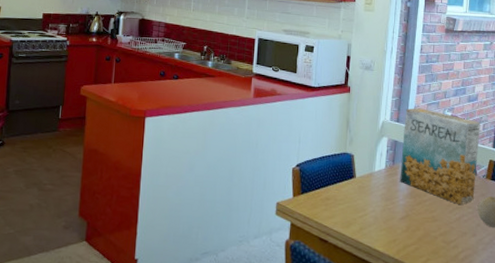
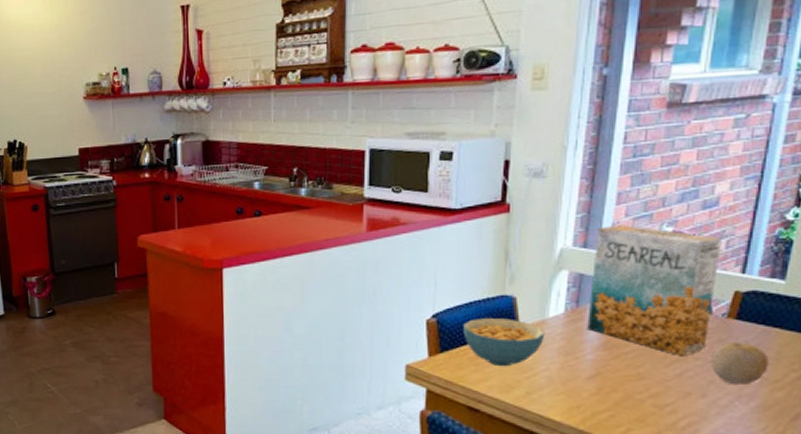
cereal bowl: none [318,168,373,208] -> present [463,317,545,367]

